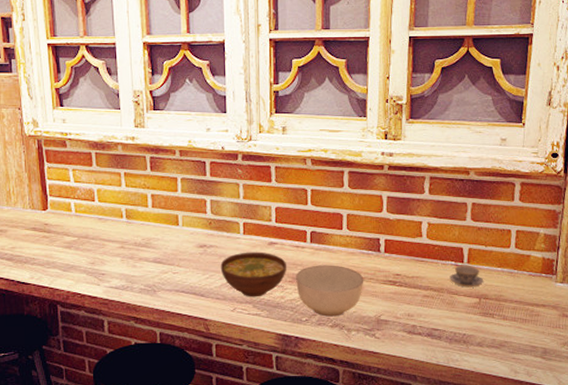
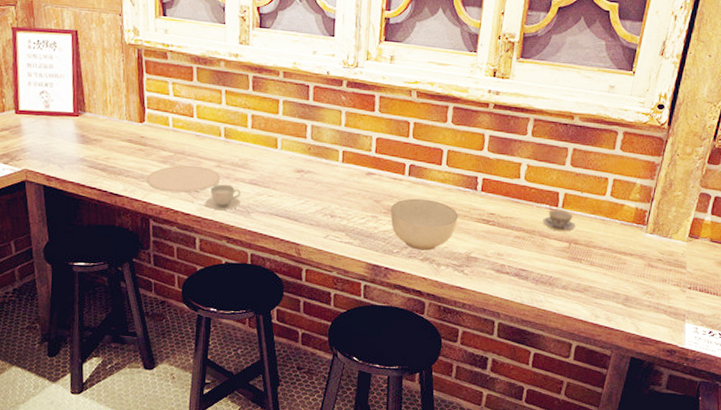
plate: none [51,248,125,277] -> present [146,165,221,193]
teacup: none [111,264,146,290] -> present [205,184,241,210]
bowl: present [220,251,287,298] -> none [316,180,383,226]

